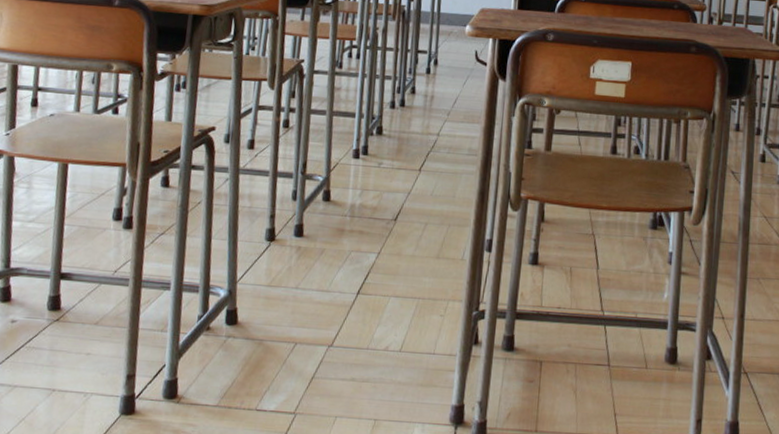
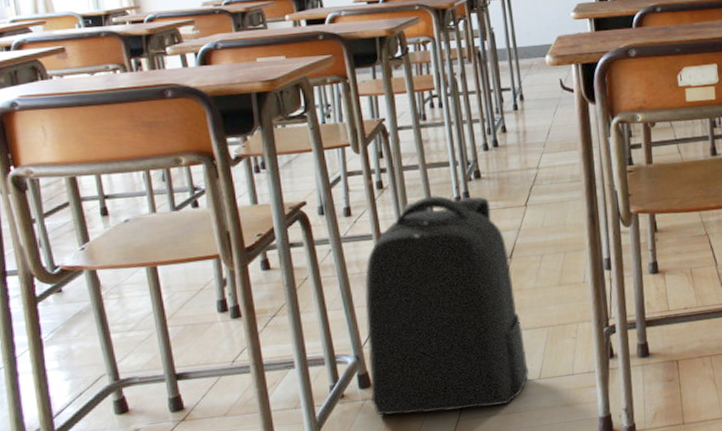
backpack: none [233,142,394,372] -> present [364,195,529,416]

